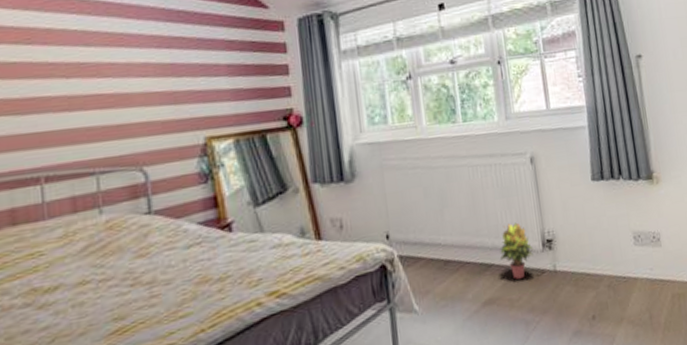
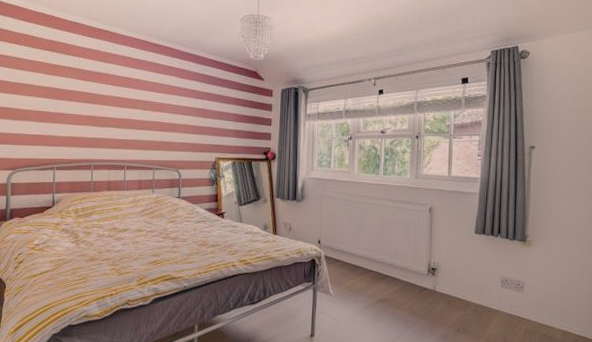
potted plant: present [500,222,534,280] -> none [395,251,421,290]

